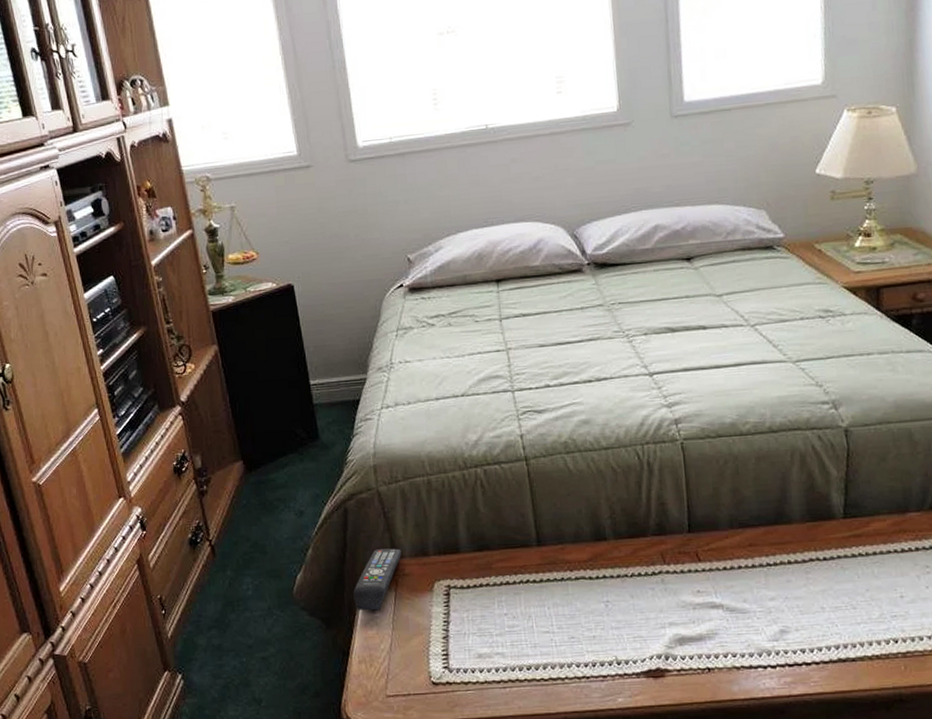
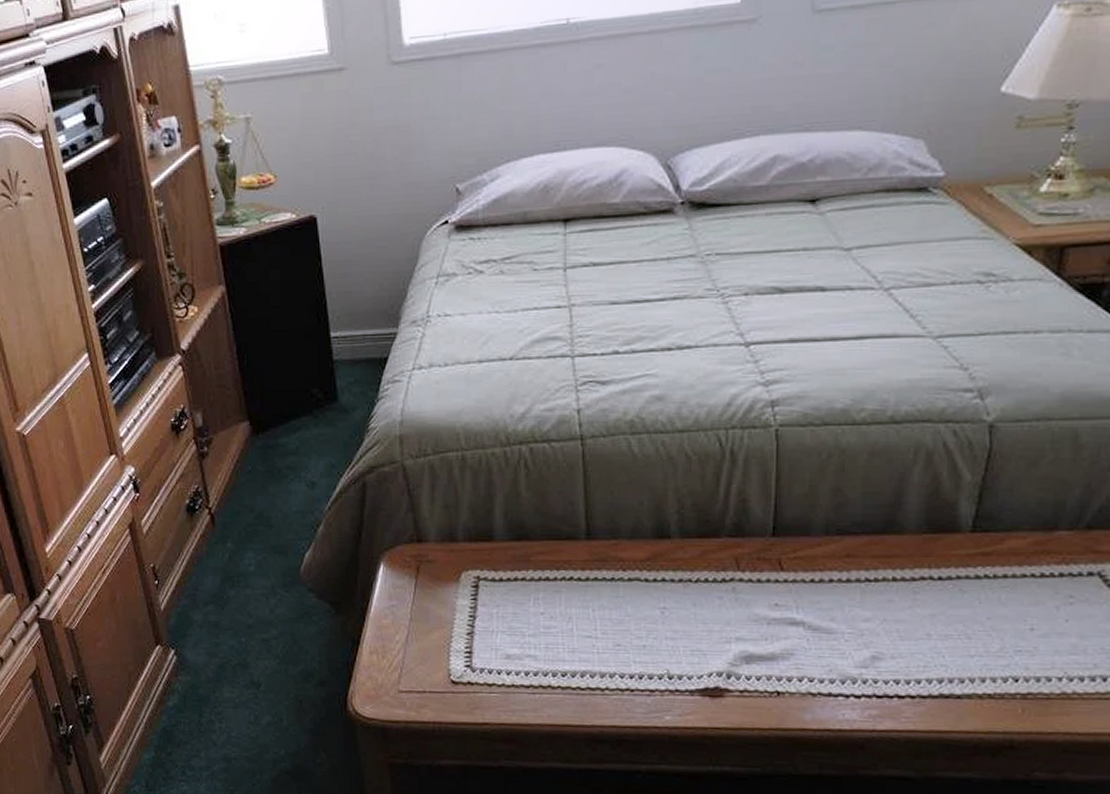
remote control: present [353,548,402,611] -> none [368,530,426,598]

